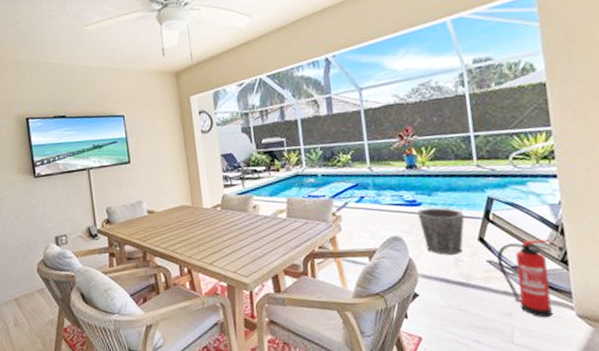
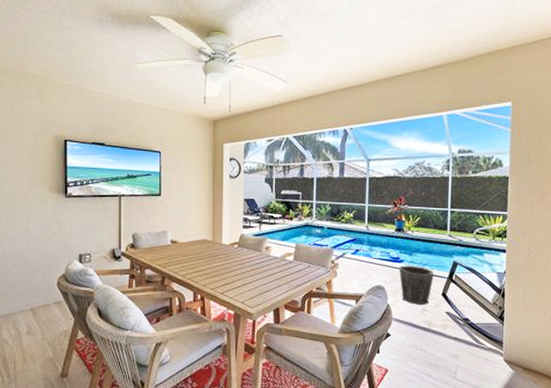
fire extinguisher: present [496,239,553,318] -> none [453,299,494,361]

